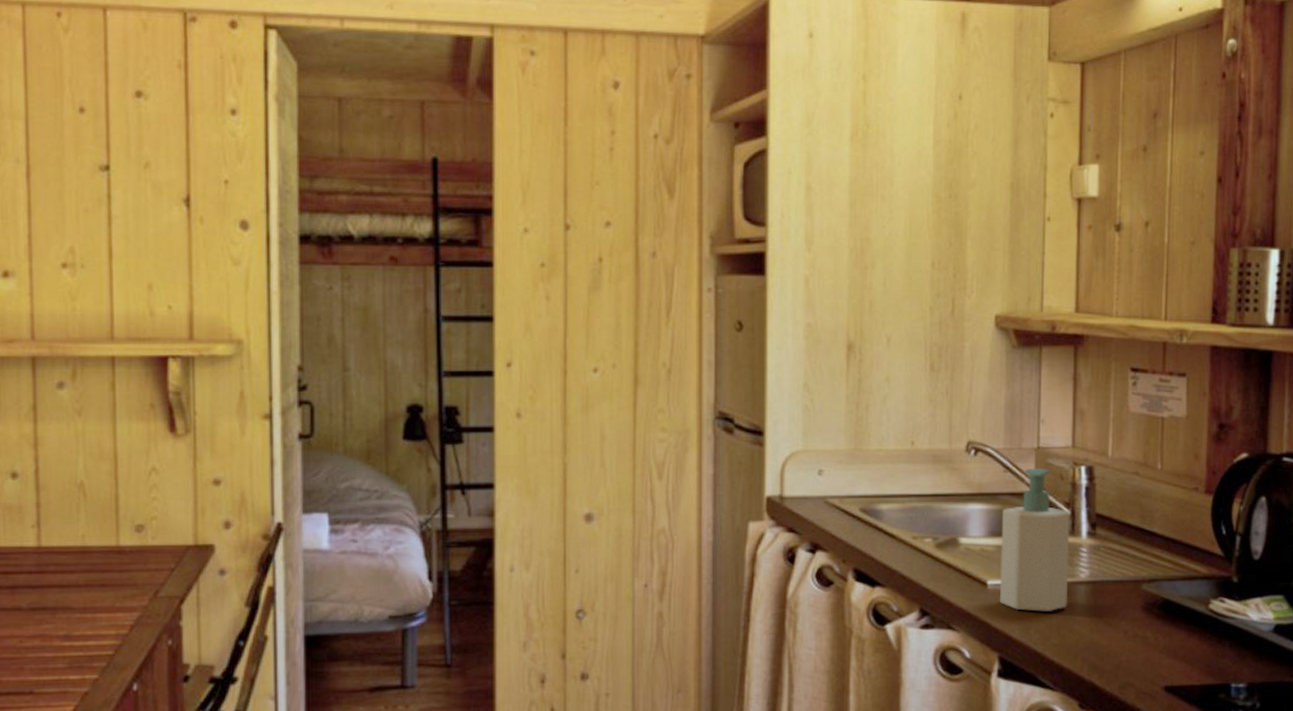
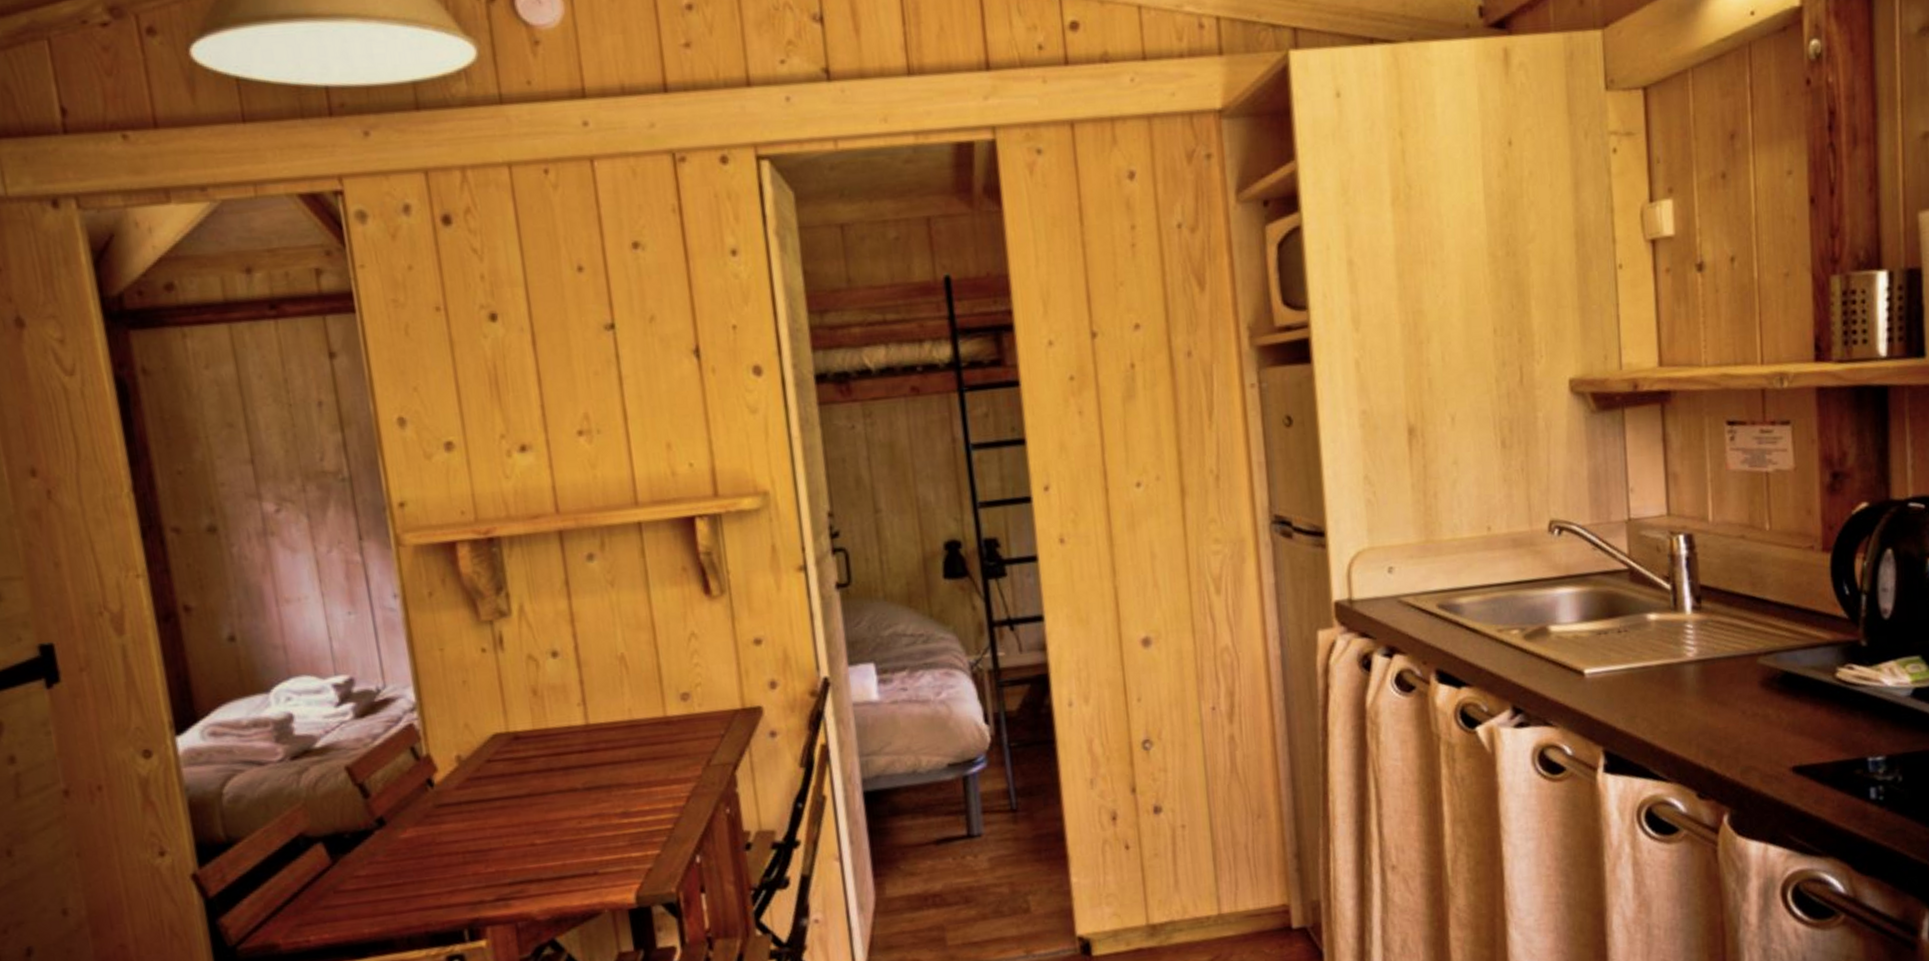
soap bottle: present [999,468,1070,612] -> none [1594,541,1676,698]

